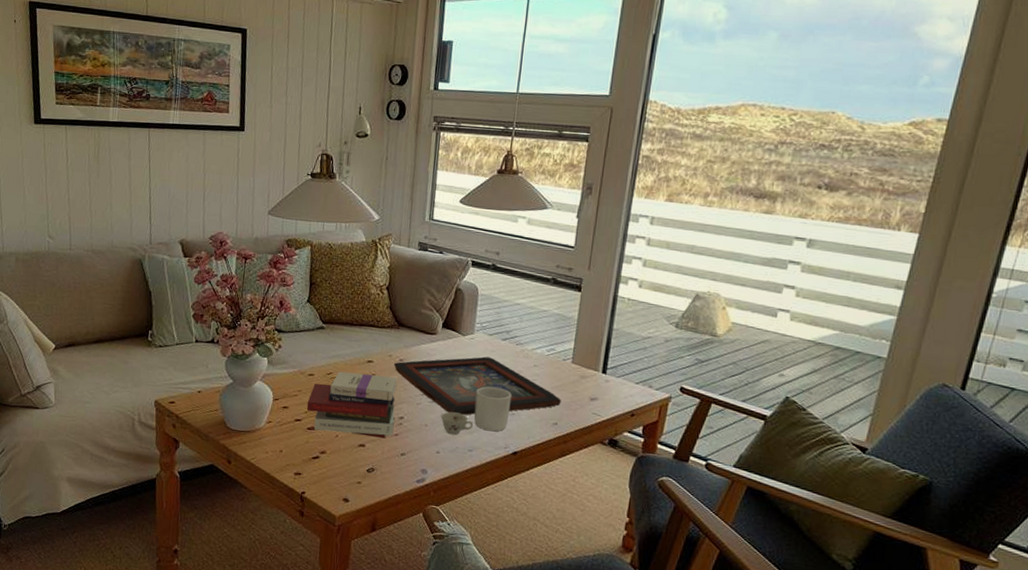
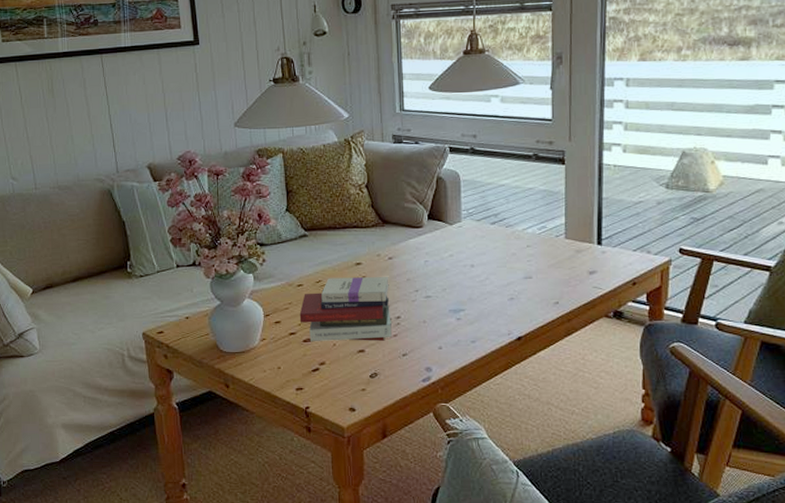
decorative tray: present [393,356,561,415] -> none [383,243,560,306]
teacup: present [440,411,473,435] -> none [438,305,472,328]
mug: present [473,386,512,432] -> none [471,273,509,319]

